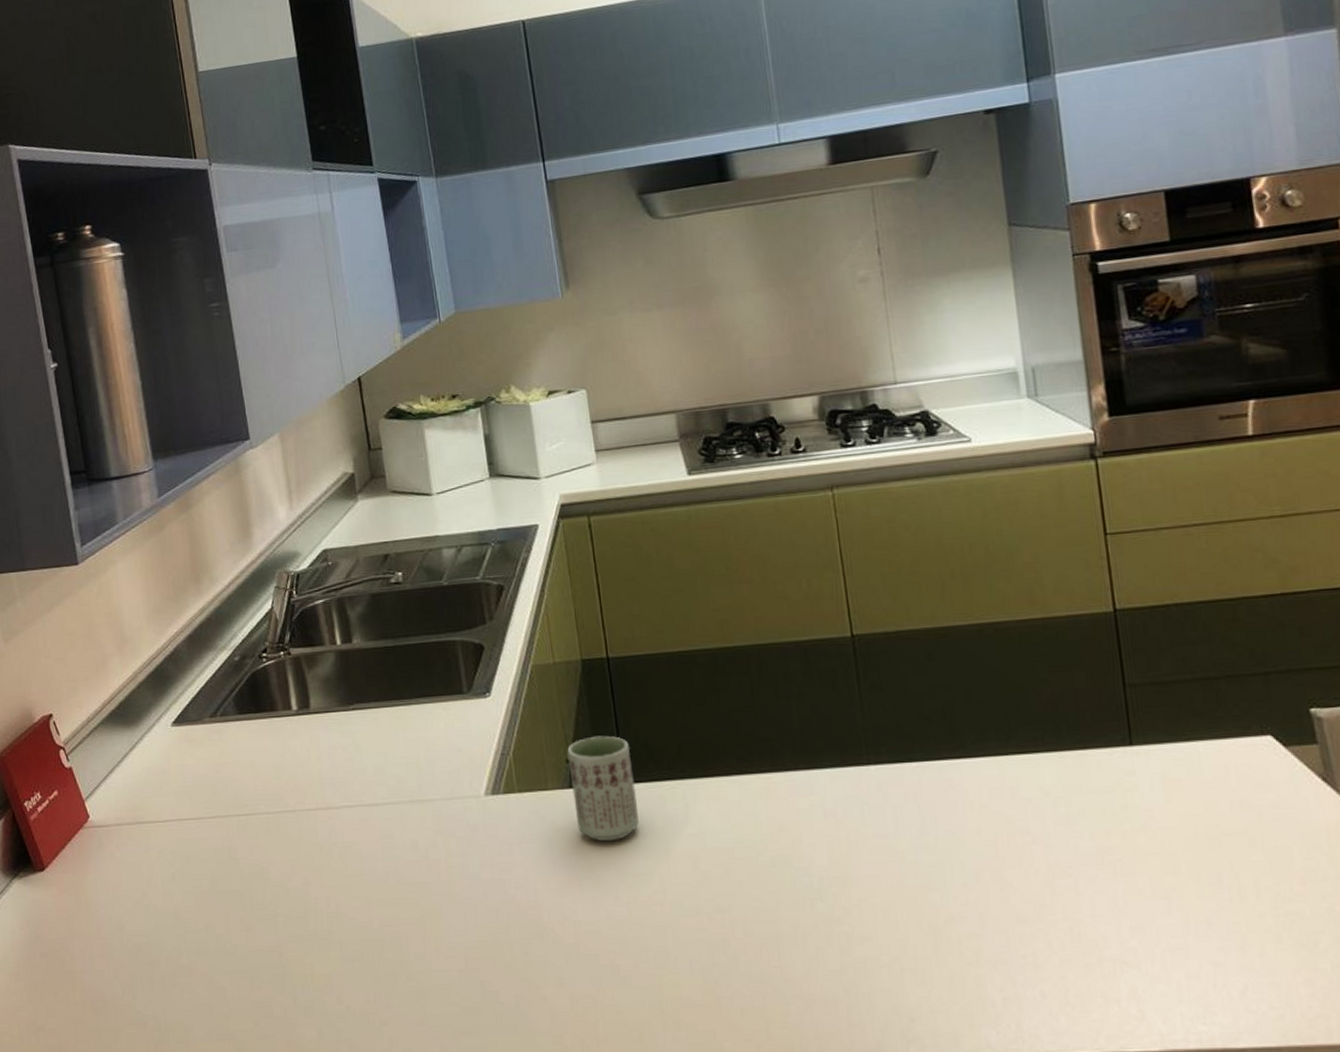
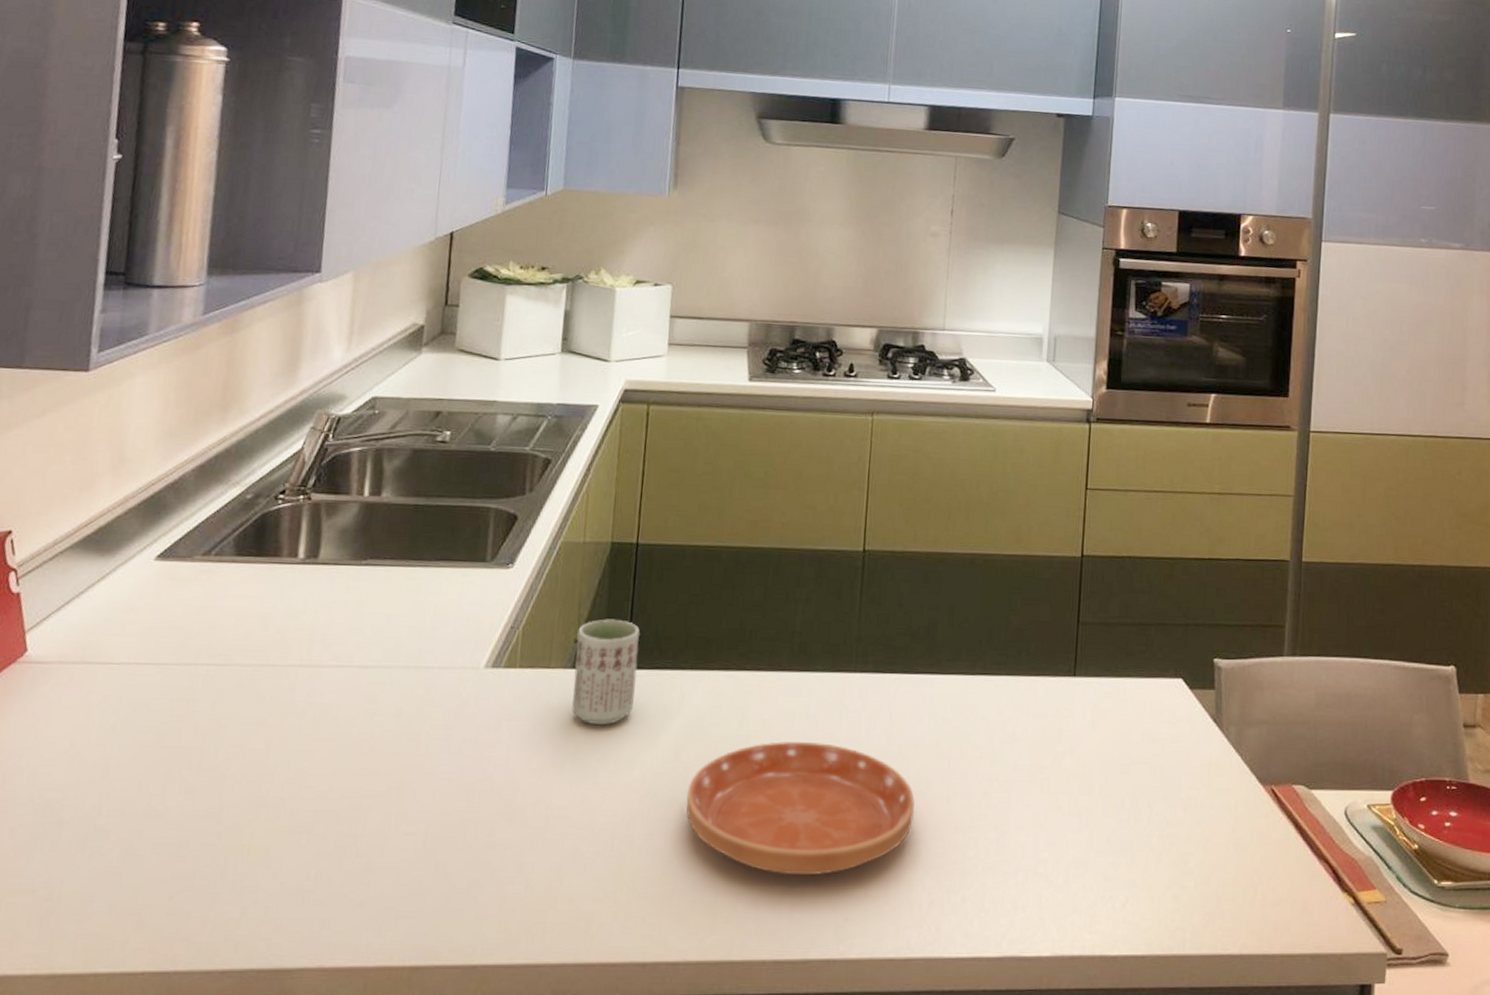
saucer: none [712,841,967,978] -> present [686,742,915,876]

